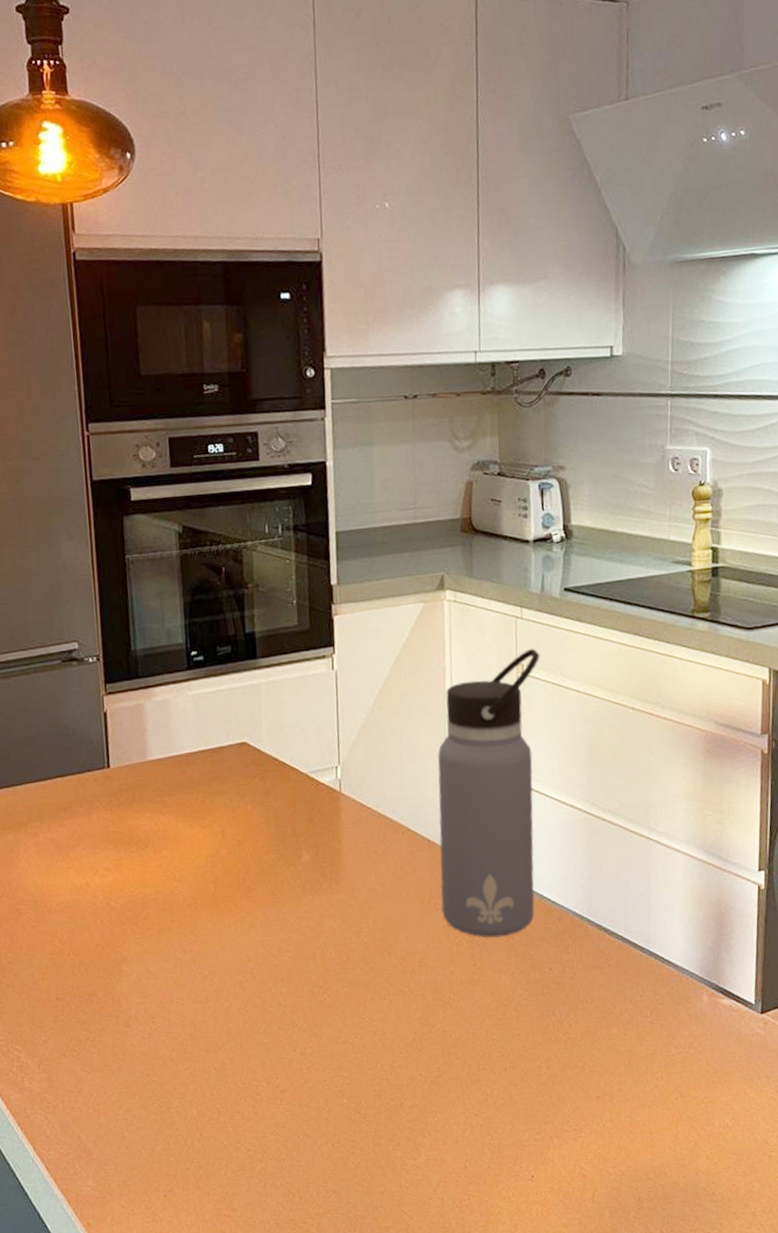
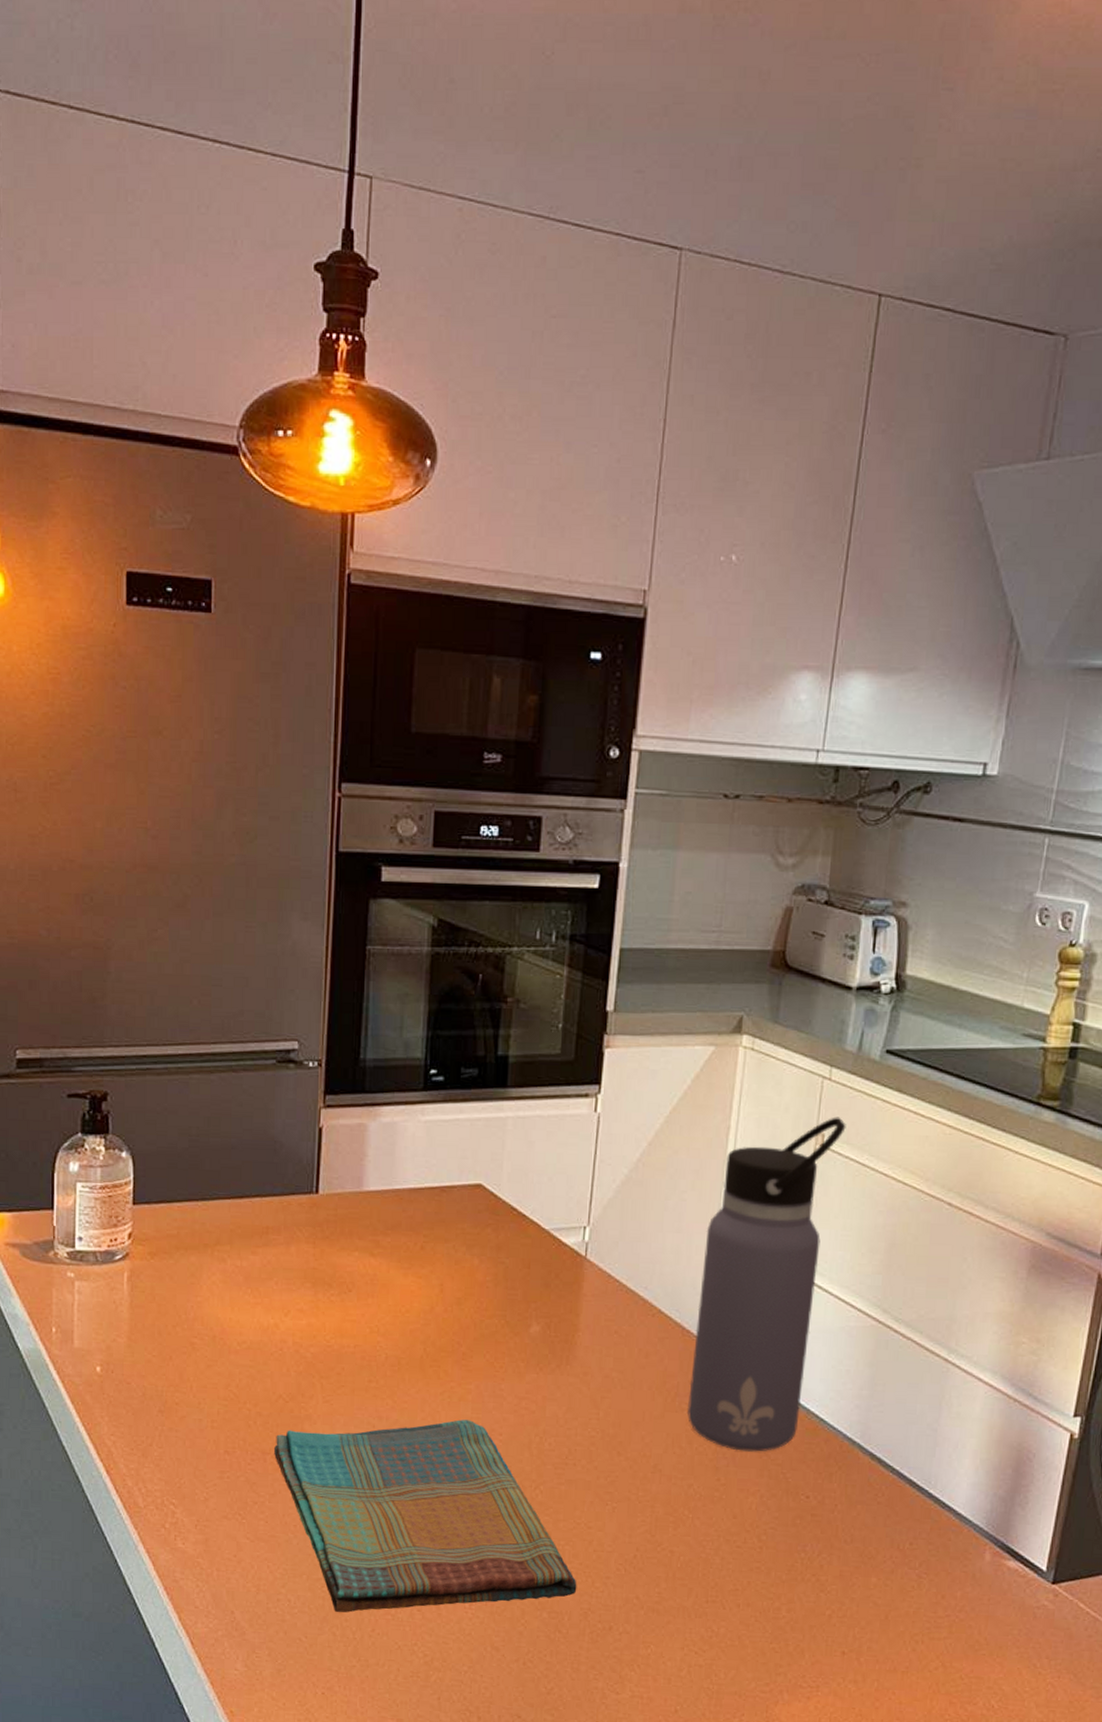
dish towel: none [98,943,369,1124] -> present [274,1419,577,1613]

